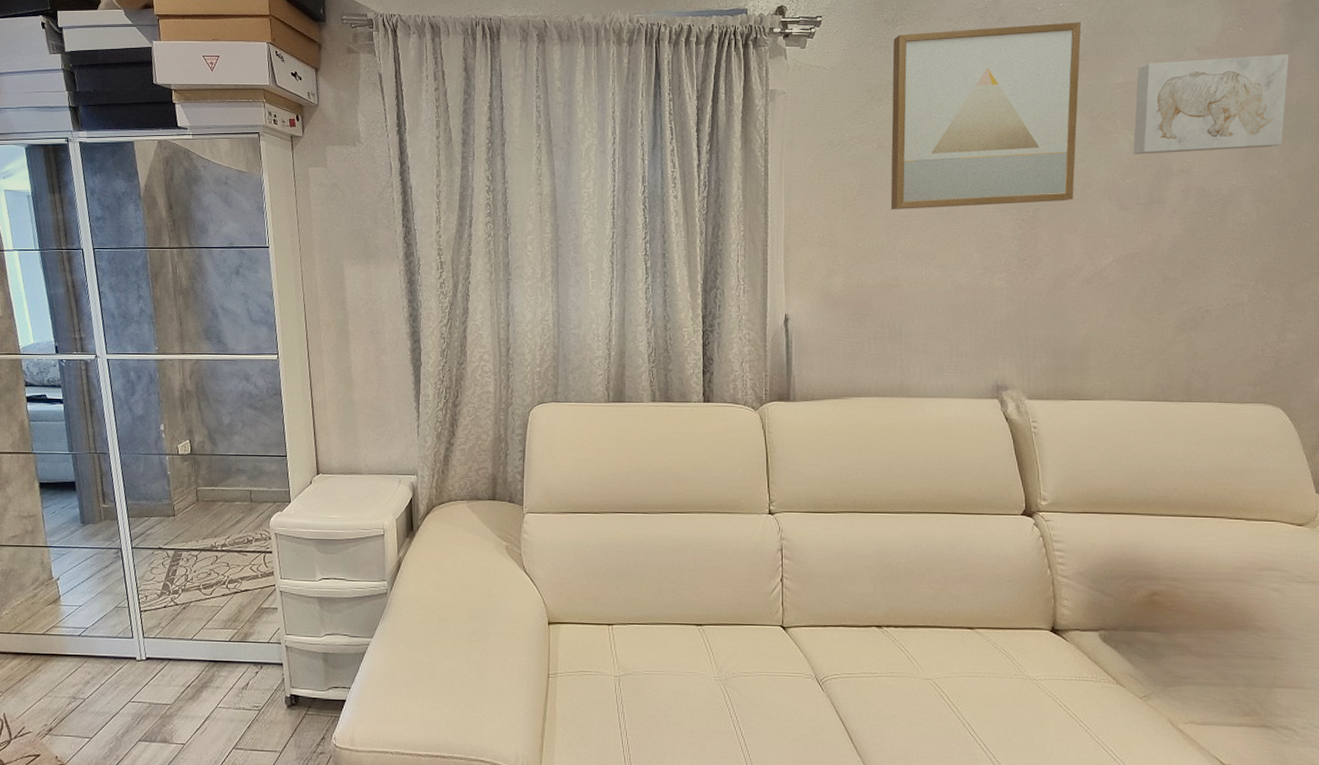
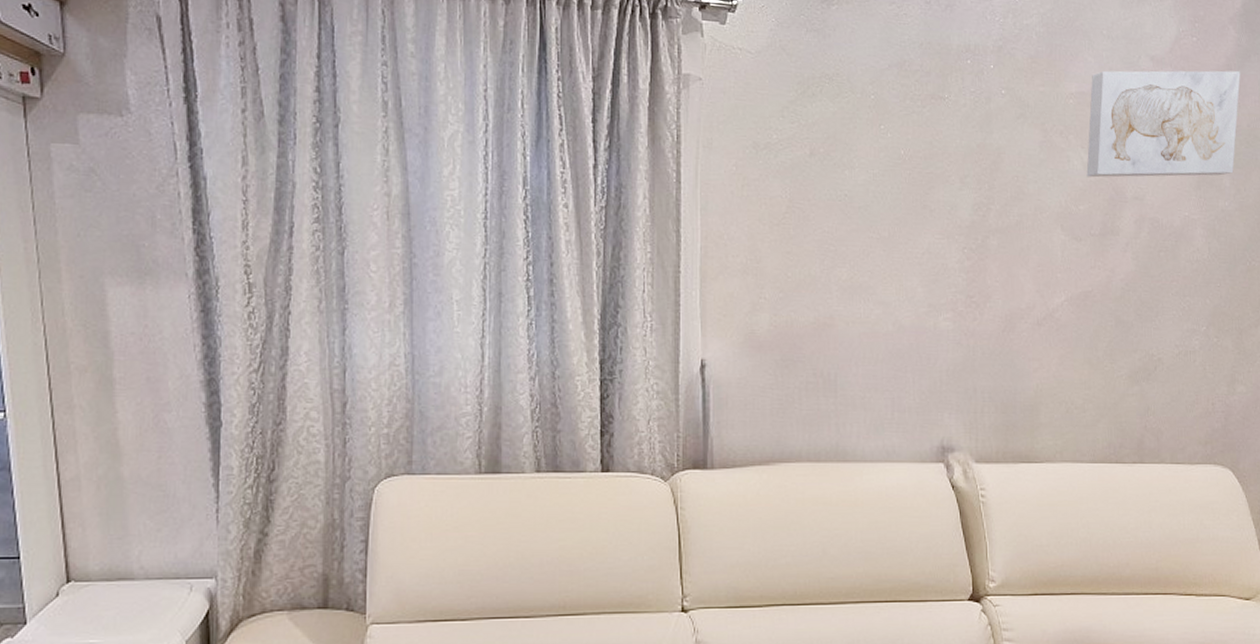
wall art: present [890,22,1082,210] -> none [824,15,1034,233]

